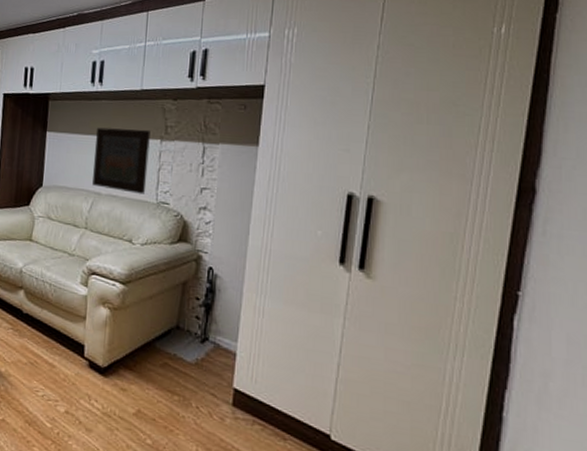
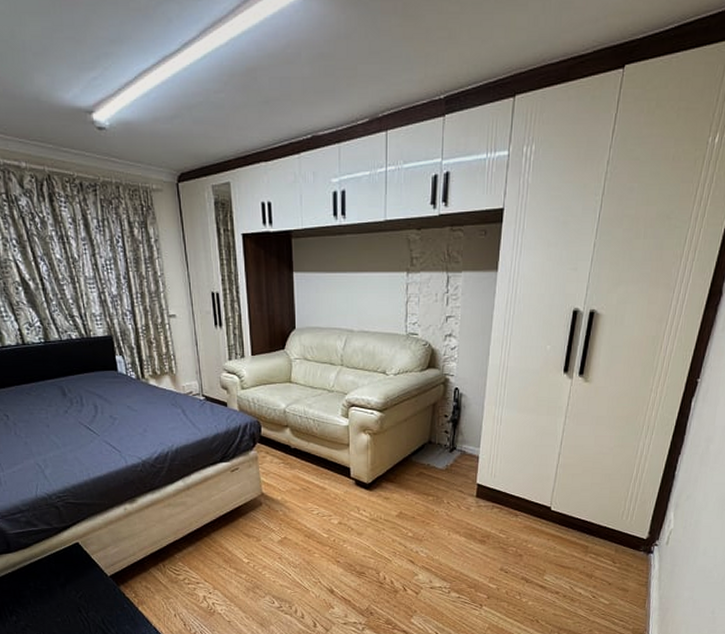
wall art: present [92,127,151,194] -> none [343,262,397,327]

